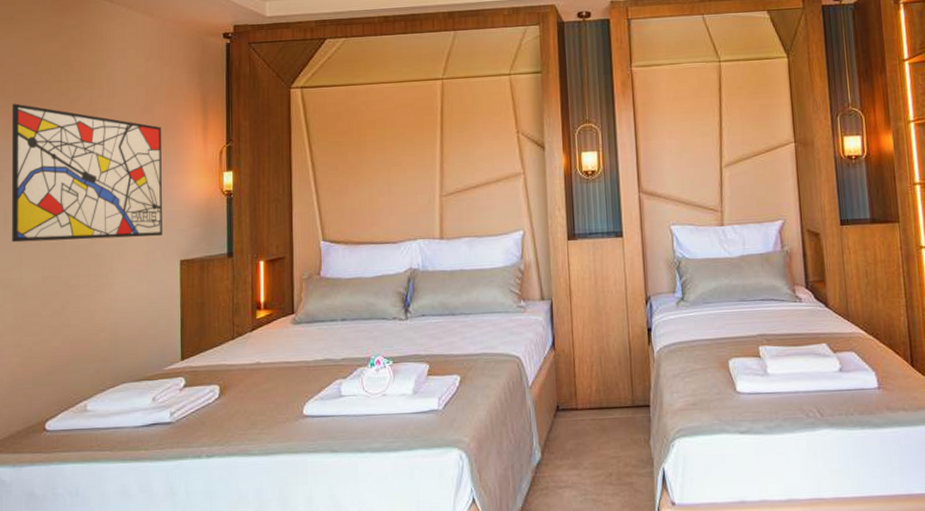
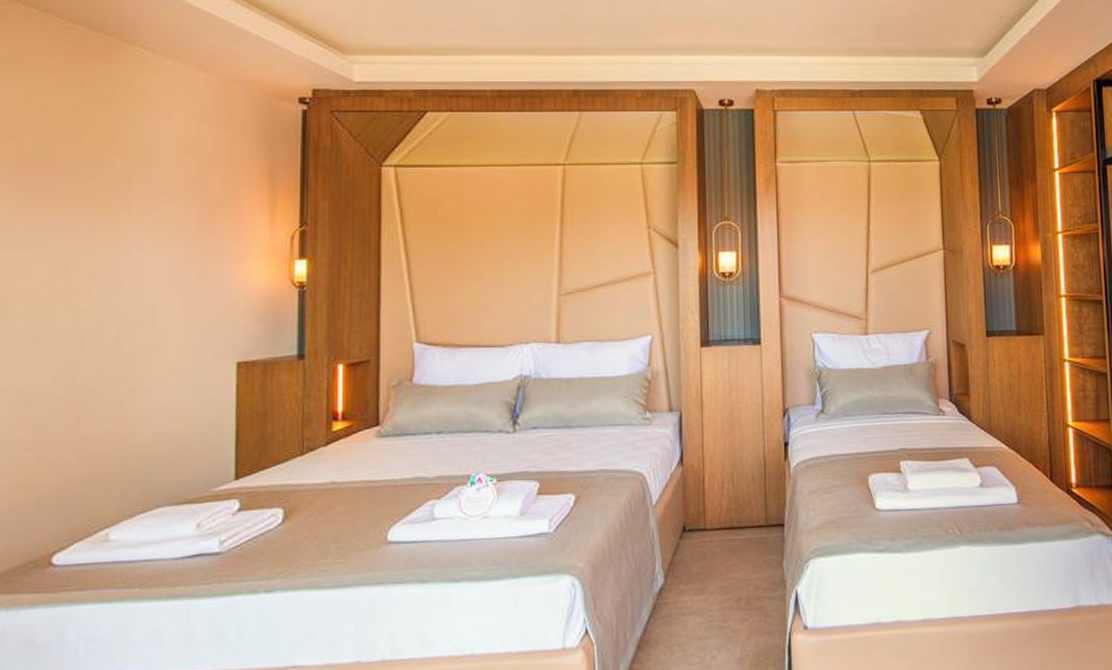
wall art: present [12,103,162,243] -> none [11,167,216,338]

